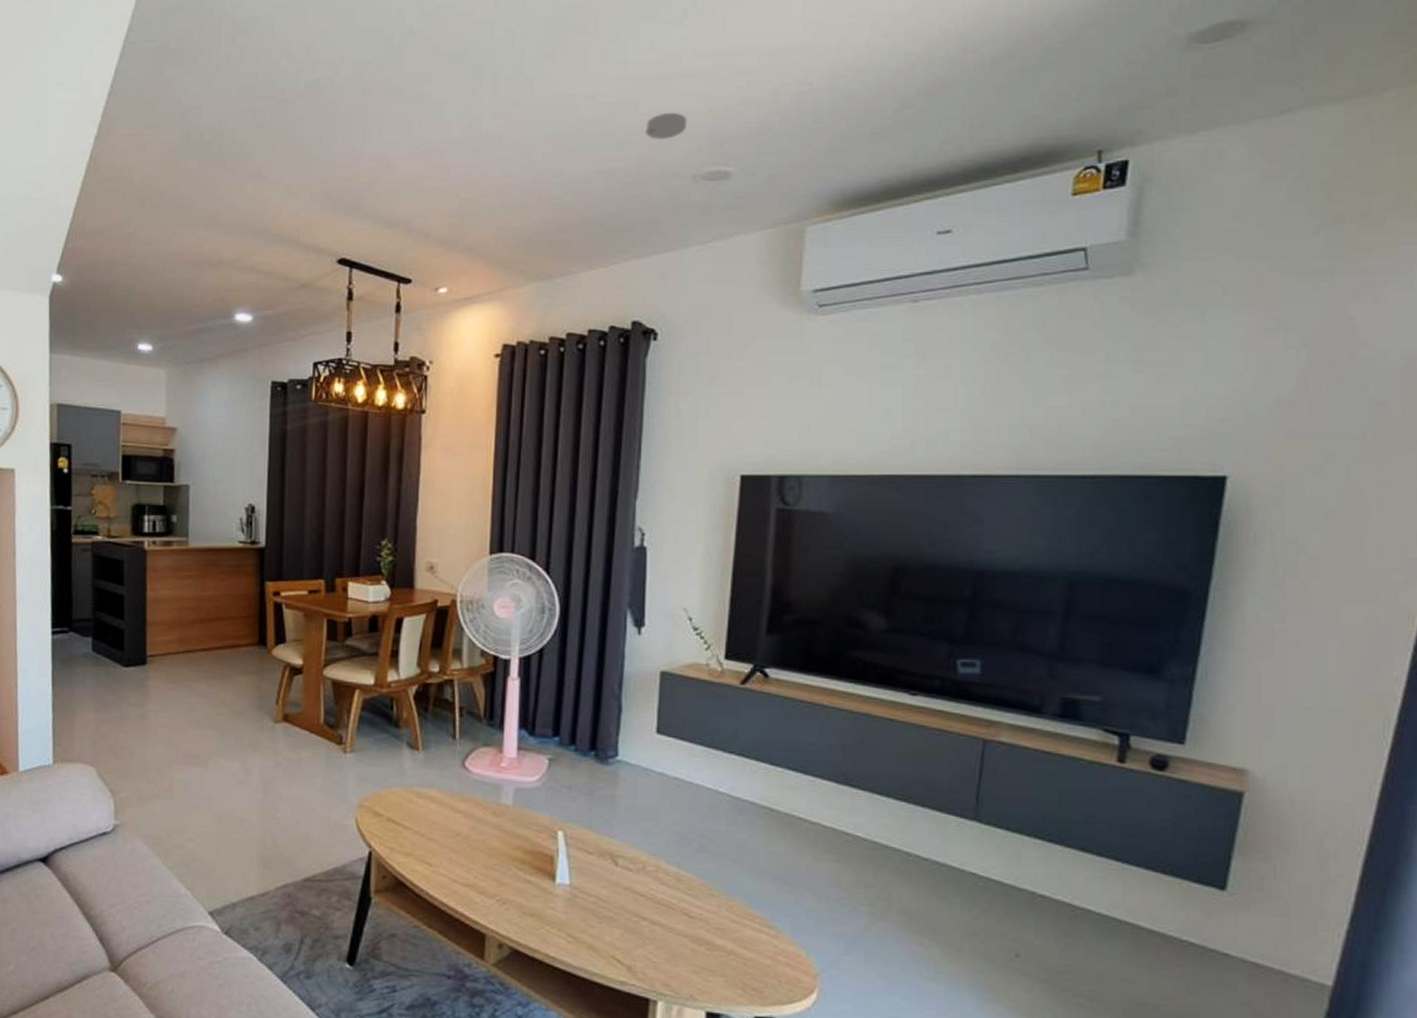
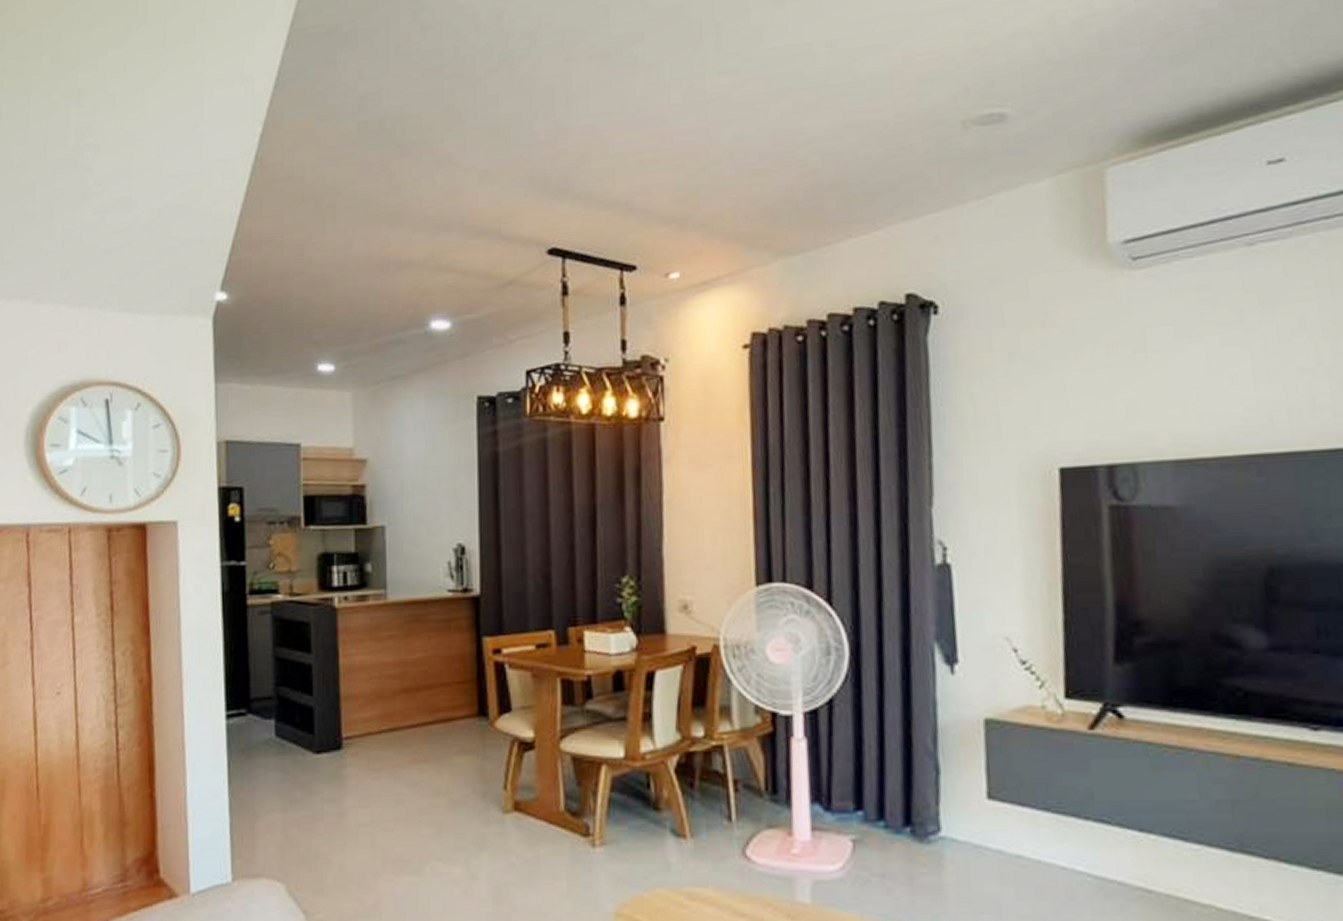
smoke detector: present [644,112,687,139] -> none [898,52,949,85]

